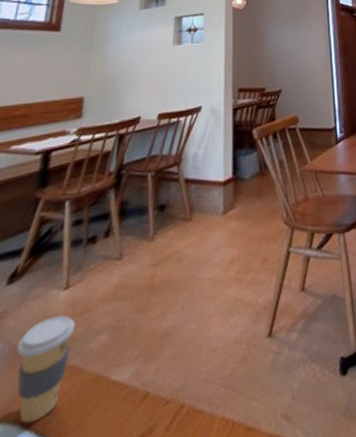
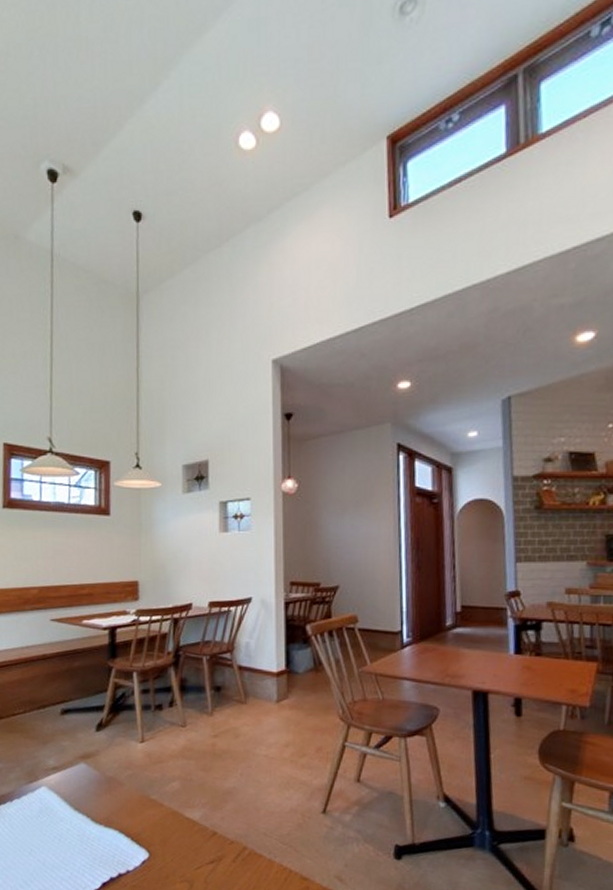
coffee cup: present [17,315,76,424] -> none [110,761,153,832]

